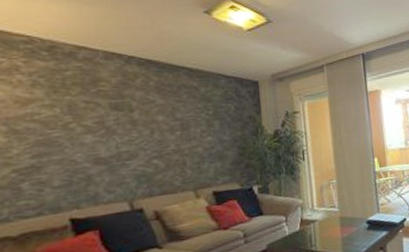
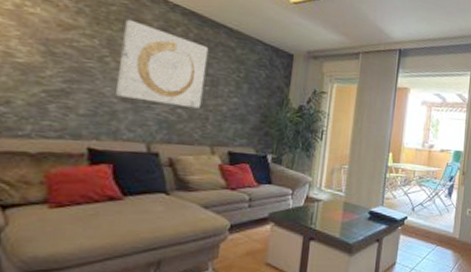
wall art: none [82,81,177,161] -> present [116,19,209,109]

